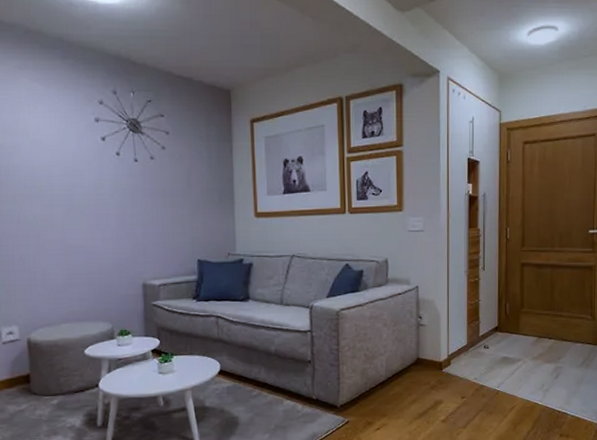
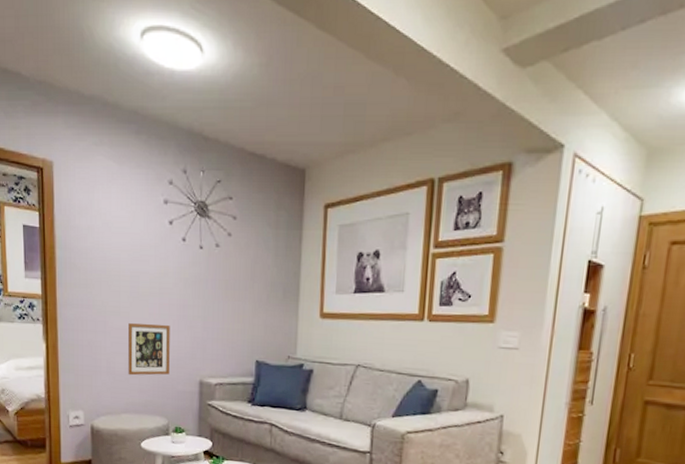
picture frame: none [64,234,111,285] -> present [128,323,170,376]

